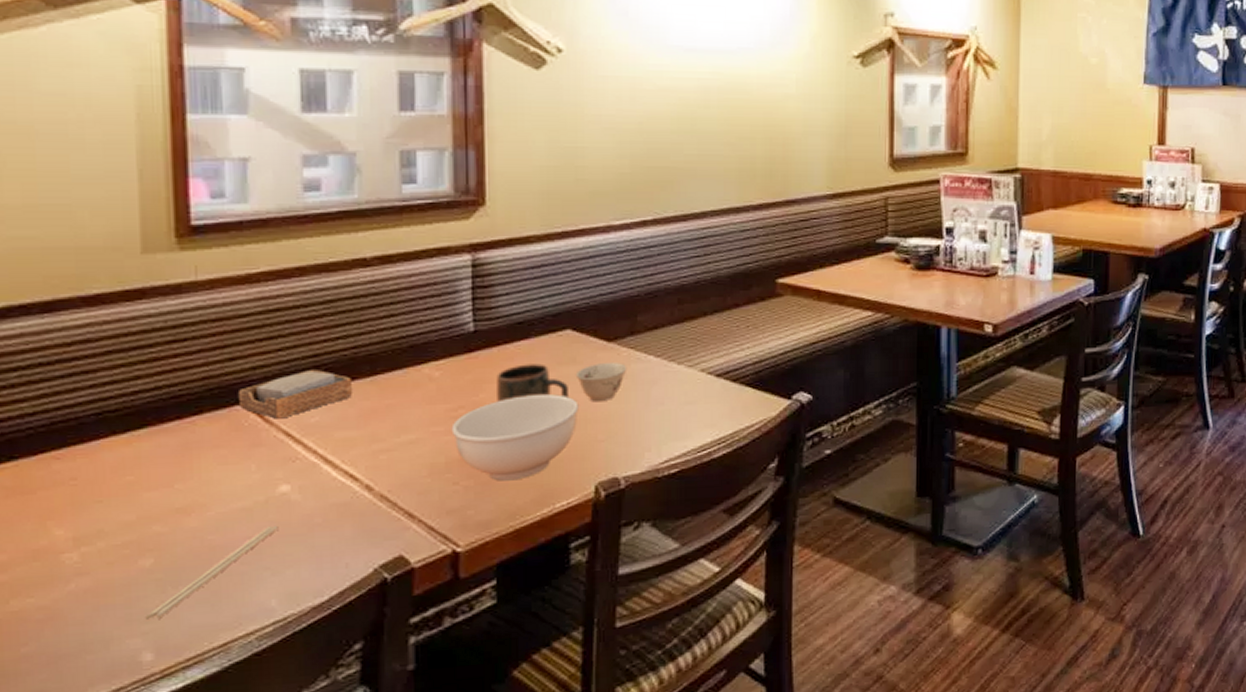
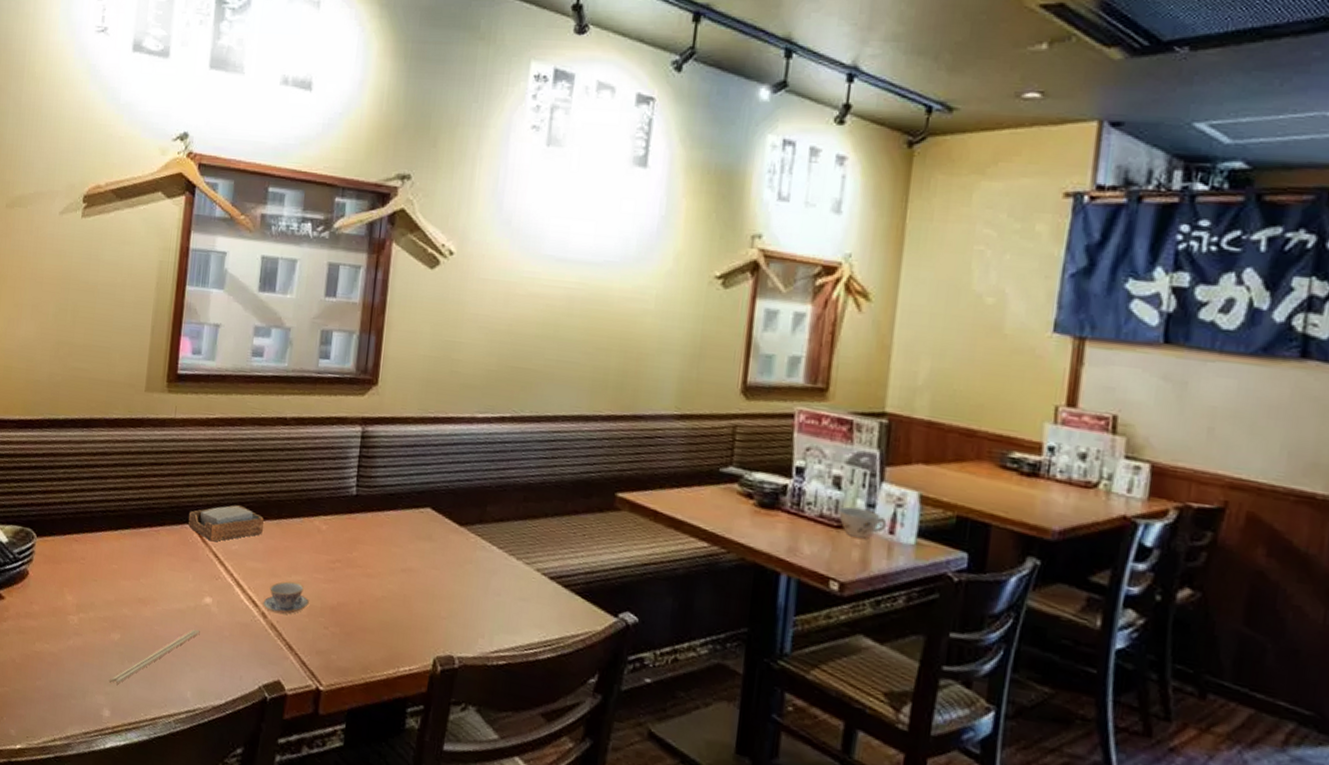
teacup: none [365,442,429,483] -> present [263,581,309,615]
soup bowl: present [451,394,579,481] -> none [328,560,429,637]
mug: present [497,363,568,403] -> none [365,532,423,572]
teacup: present [575,363,628,401] -> none [429,544,473,581]
teacup: none [987,256,1028,284] -> present [839,506,887,540]

